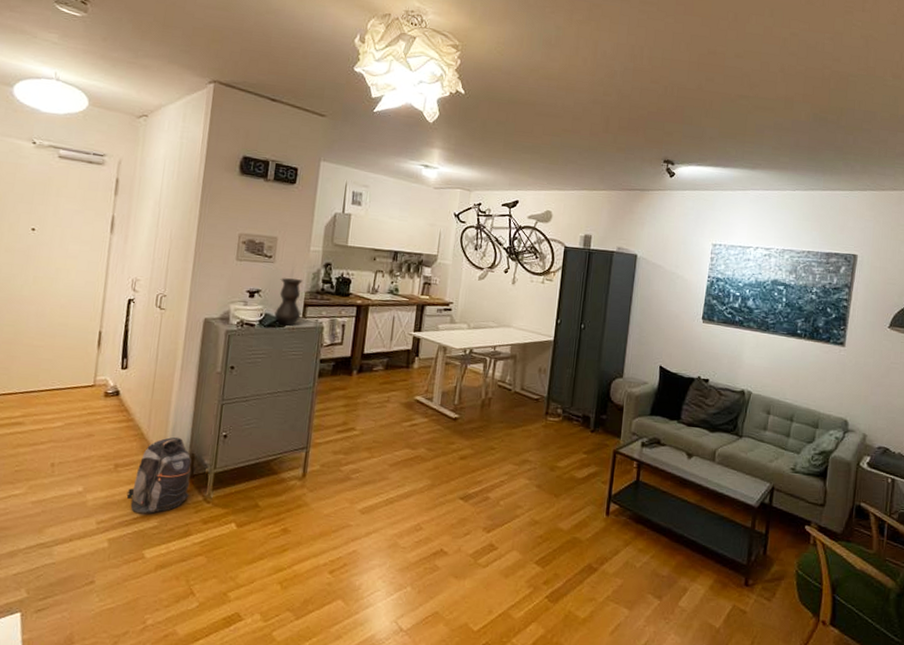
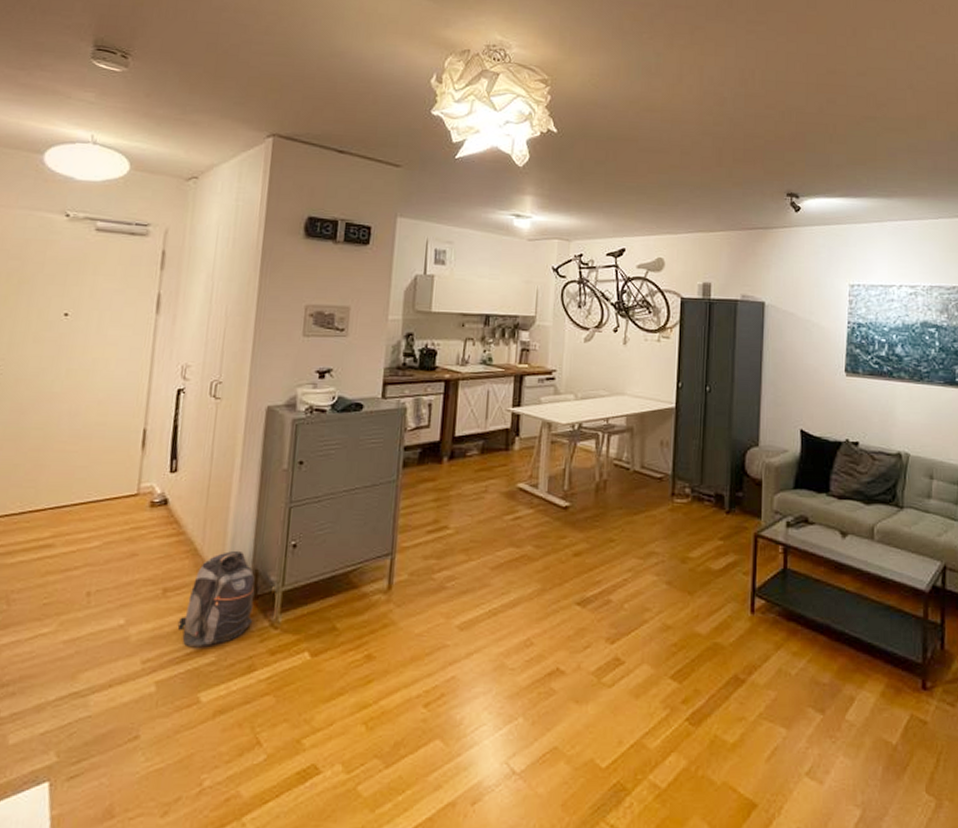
vase: present [274,278,303,327] -> none [349,353,381,410]

